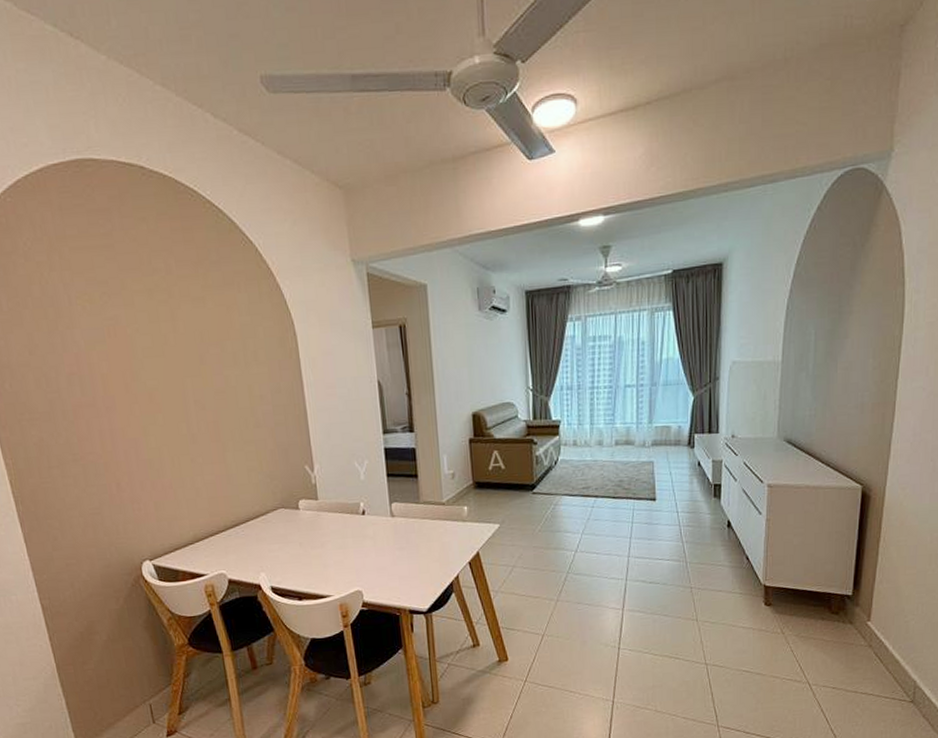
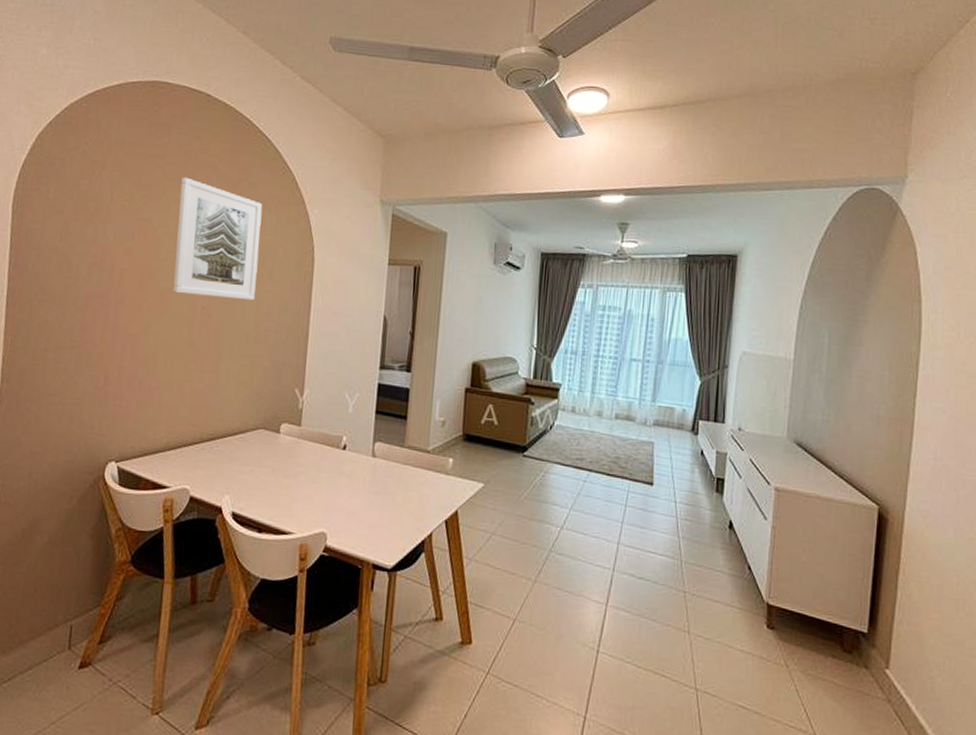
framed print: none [138,265,246,391] -> present [172,177,263,301]

